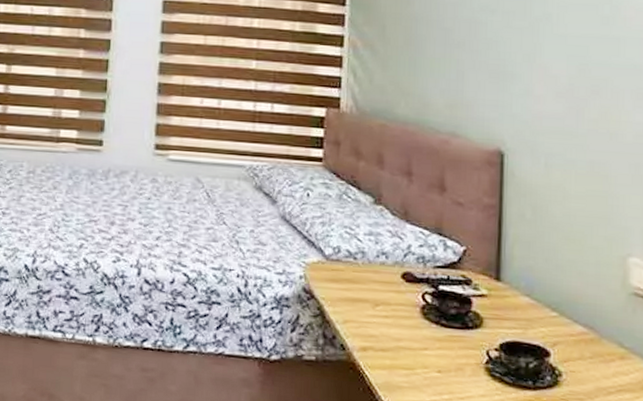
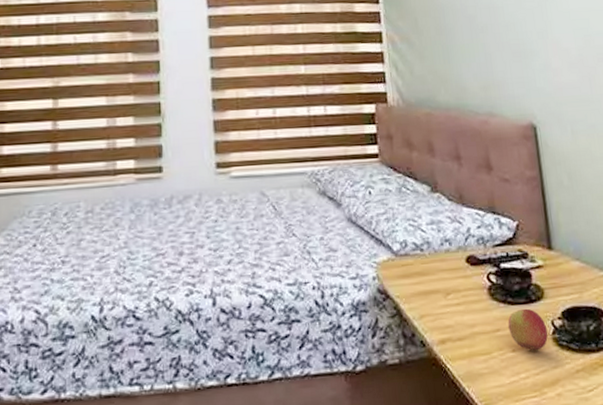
apple: none [437,333,481,376] -> present [507,308,548,350]

